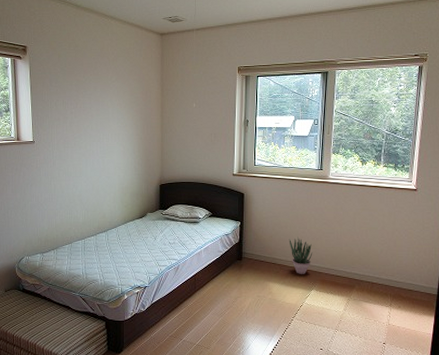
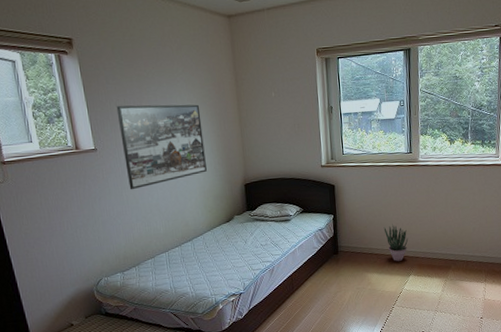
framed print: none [55,105,127,180] -> present [116,104,207,190]

